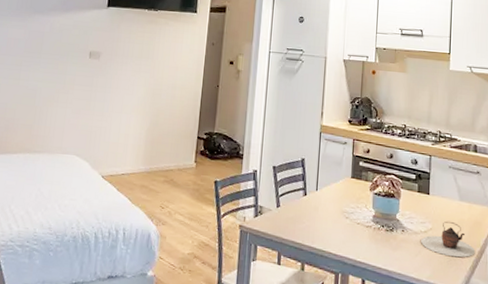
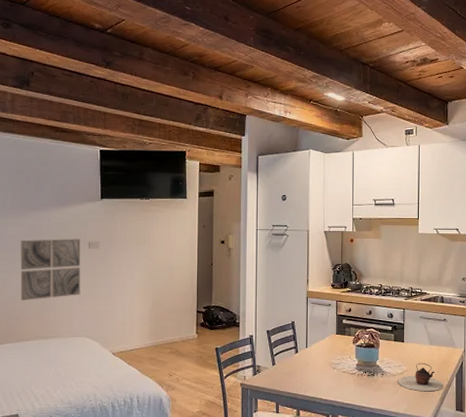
wall art: none [13,43,81,109] -> present [20,239,81,300]

